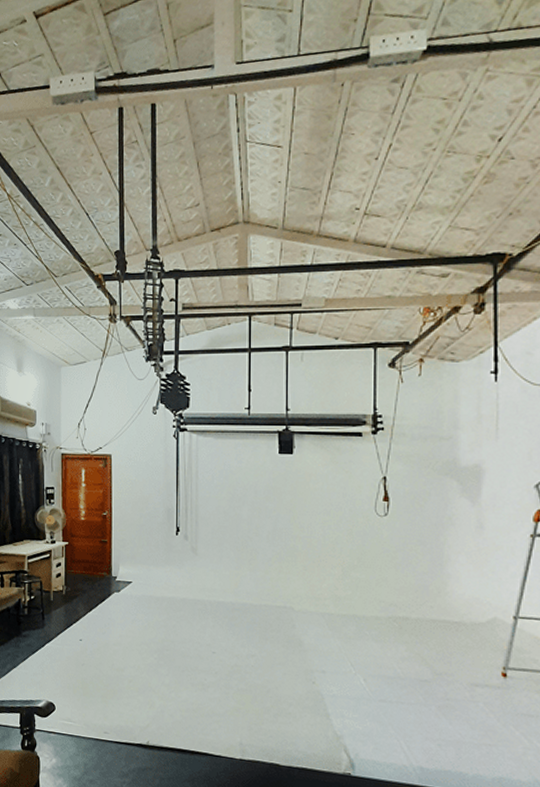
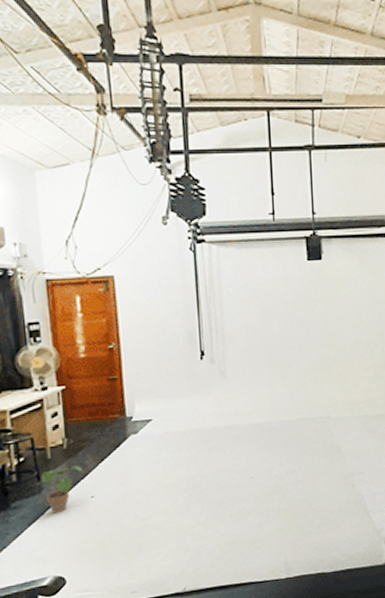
potted plant: none [40,609,75,648] -> present [35,464,82,514]

